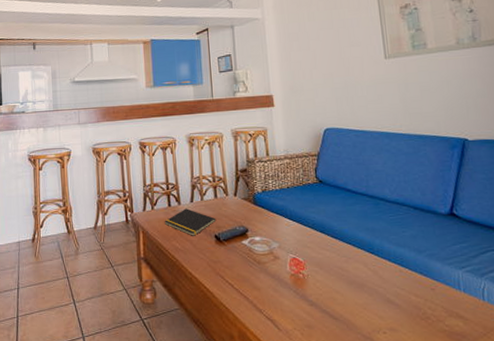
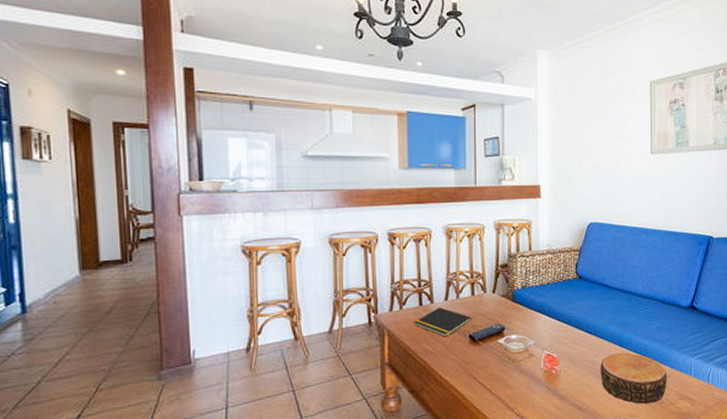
bowl: none [351,260,431,318] -> present [600,352,667,404]

